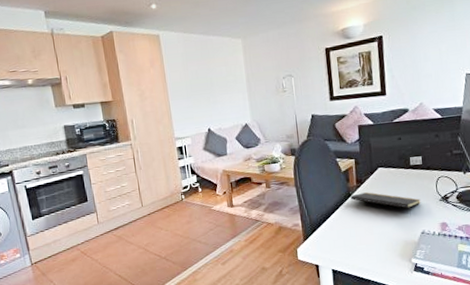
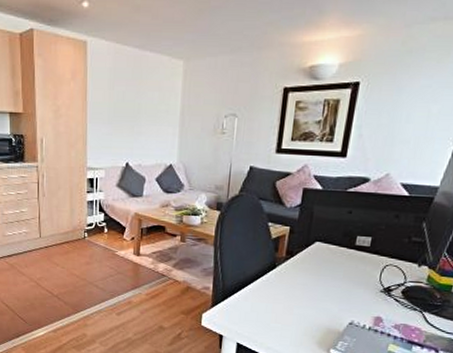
notepad: present [350,192,421,216] -> none [275,266,358,302]

